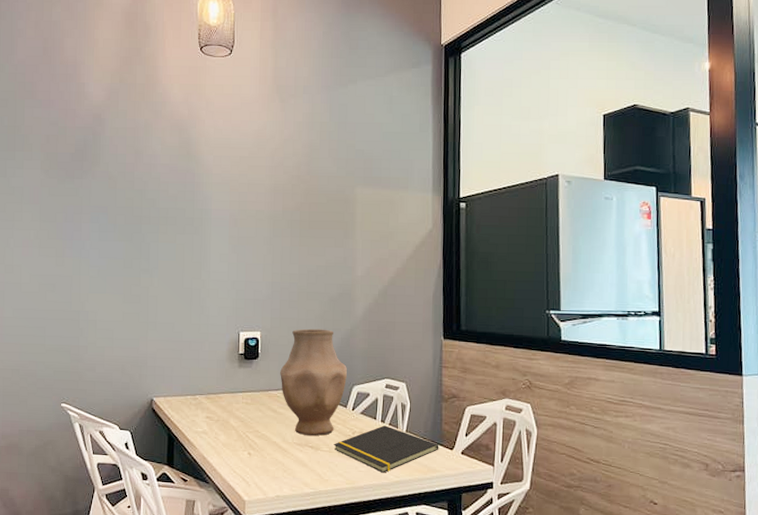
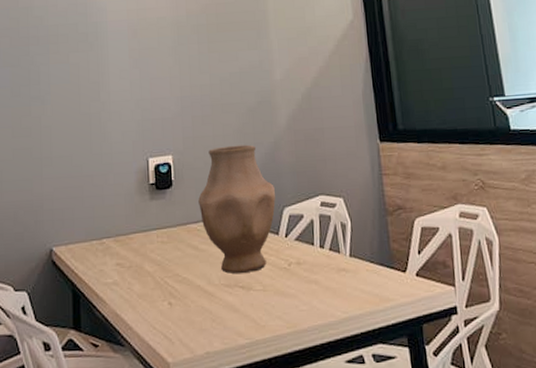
notepad: present [334,425,439,473] -> none [268,251,390,310]

